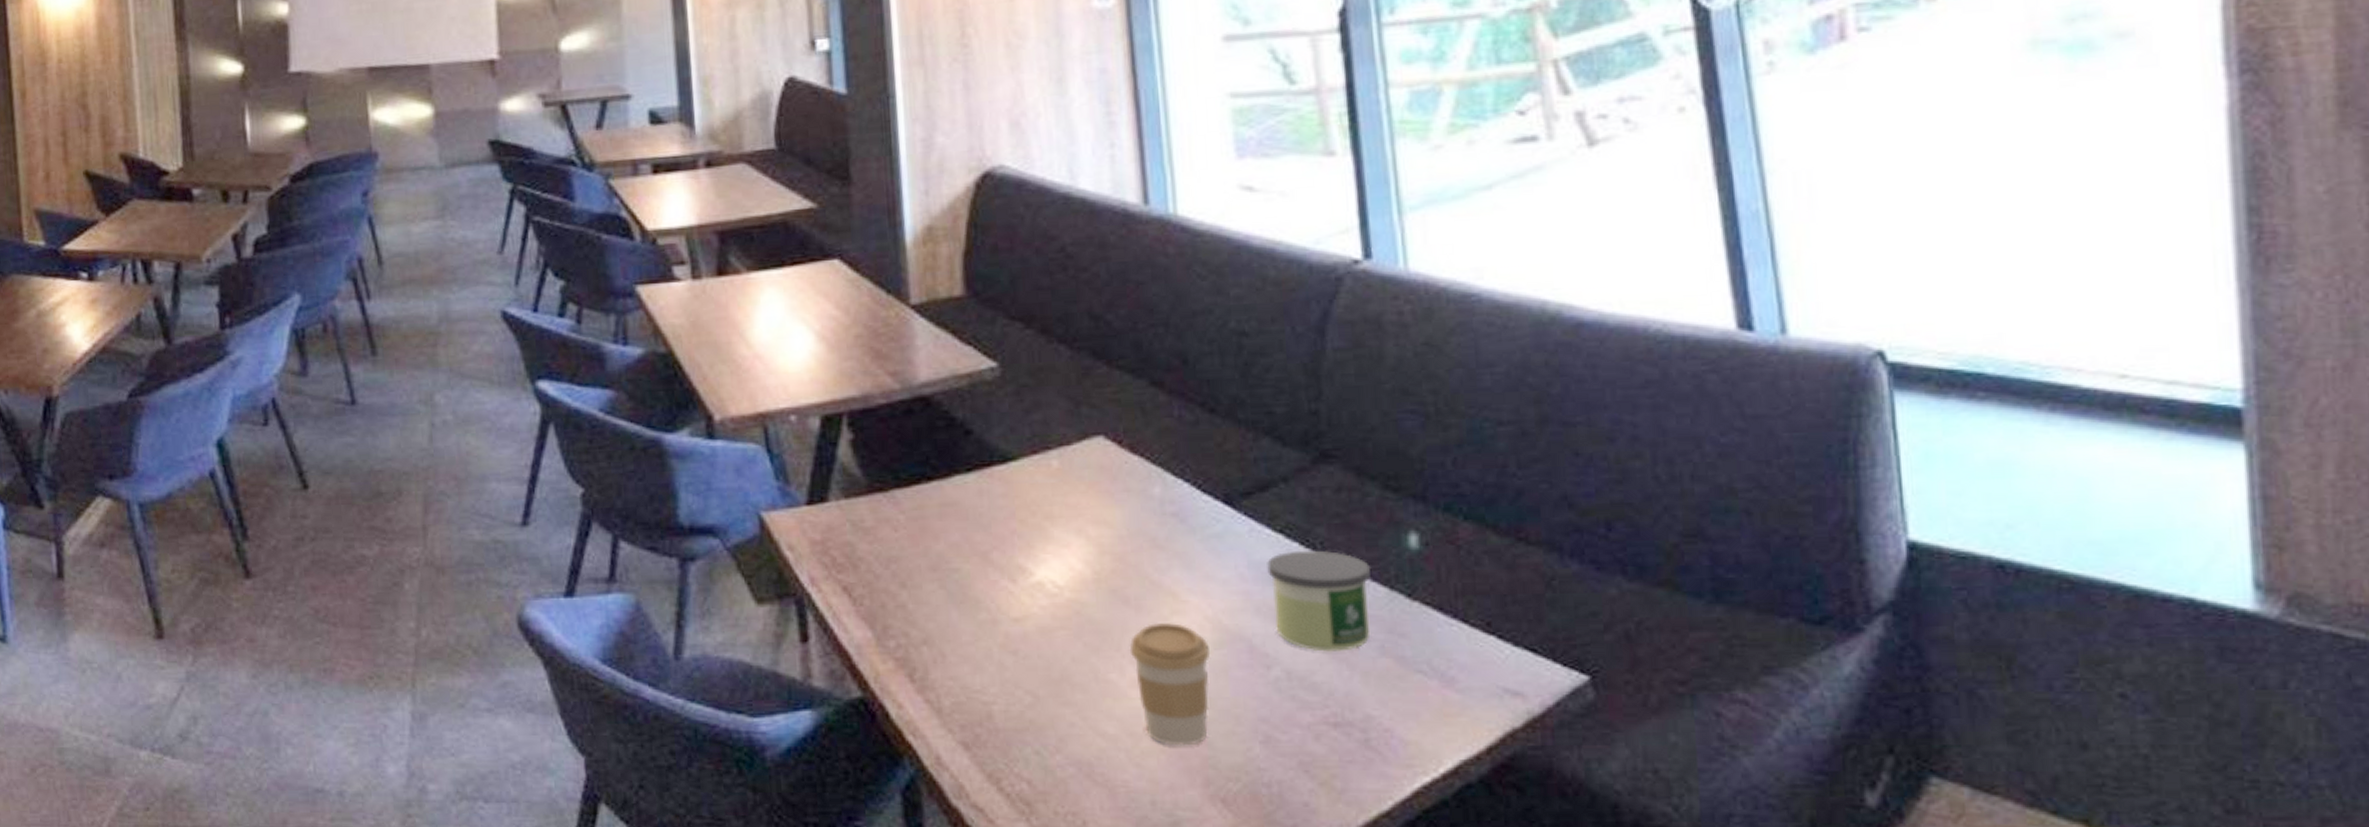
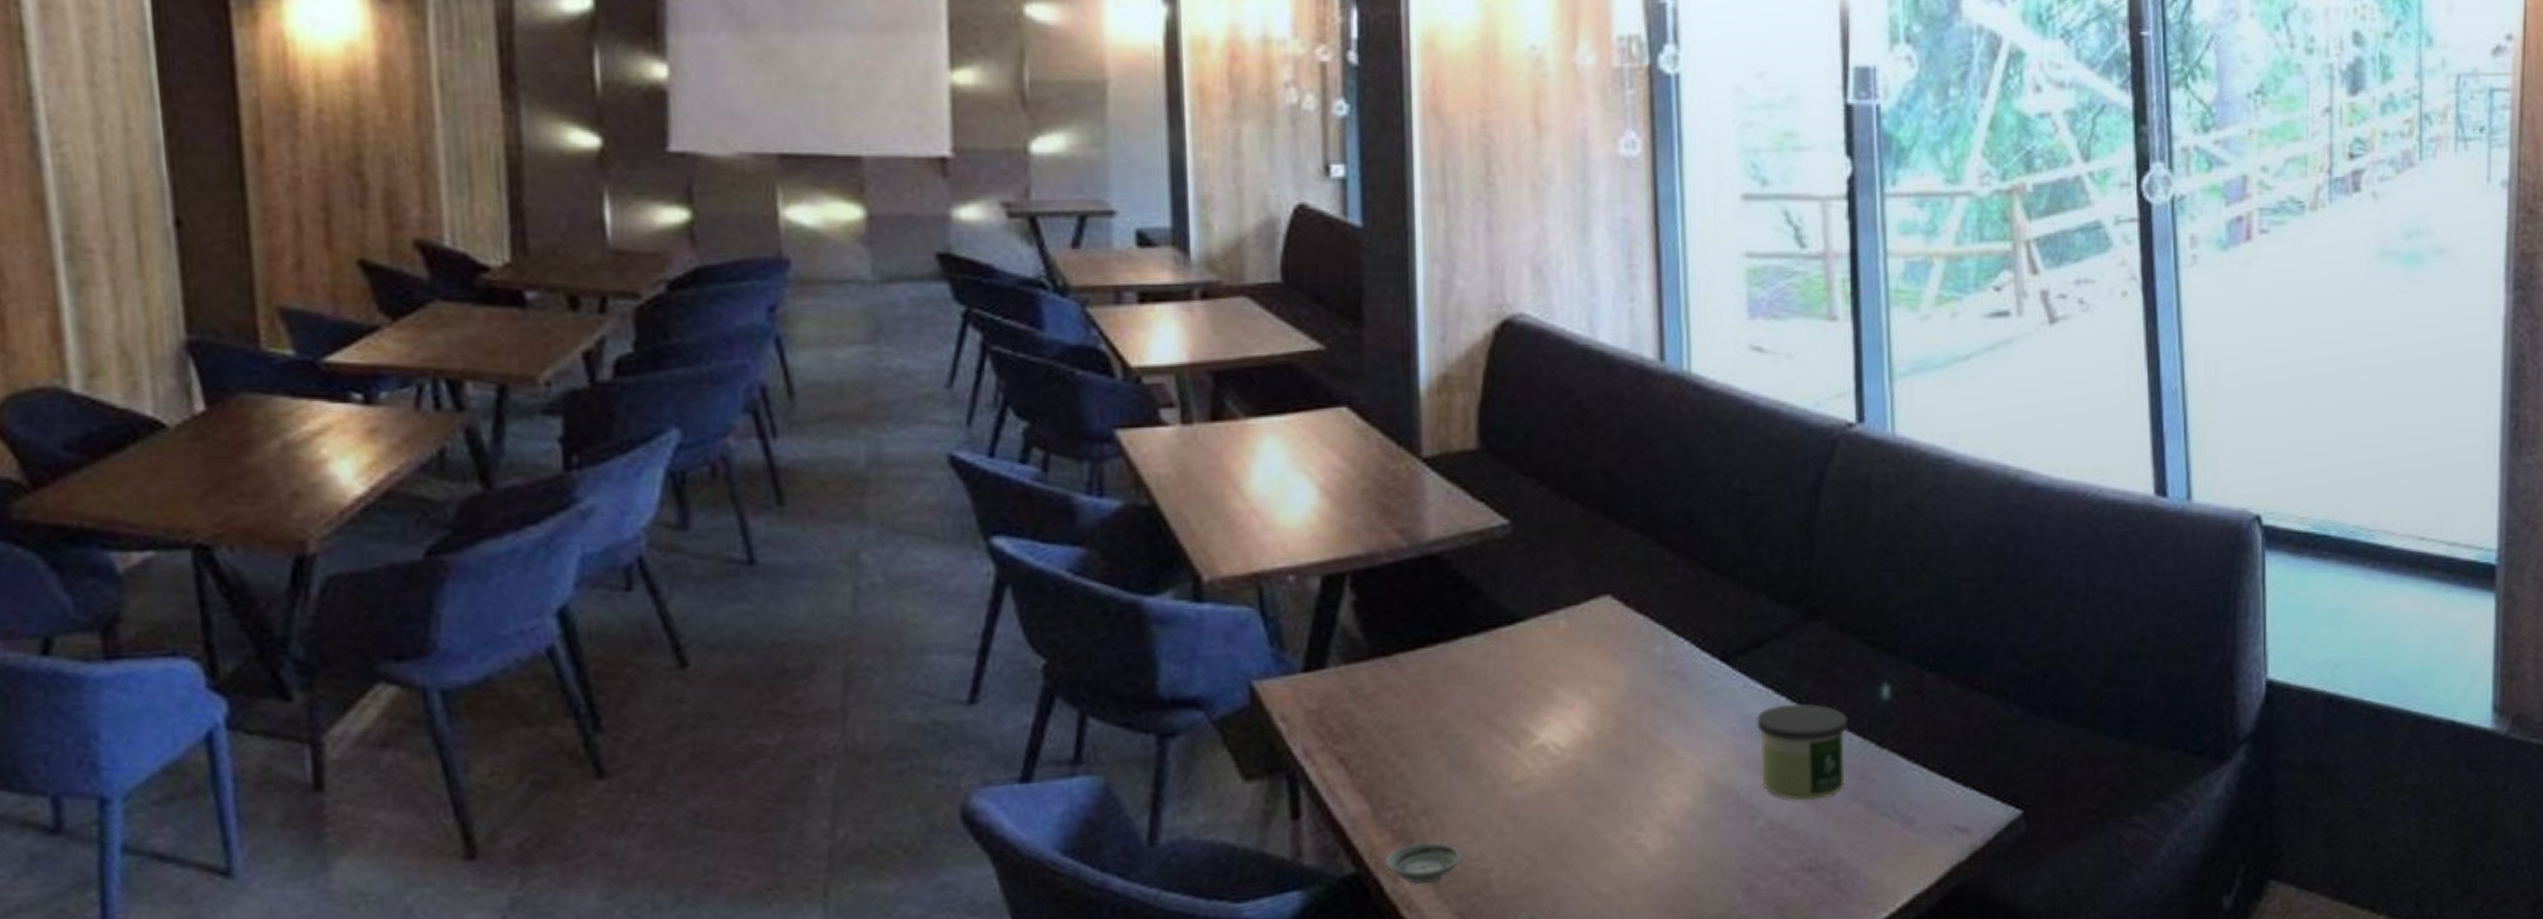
saucer: none [890,672,964,712] -> present [1385,842,1462,884]
coffee cup: present [1129,623,1211,746] -> none [1626,780,1702,901]

